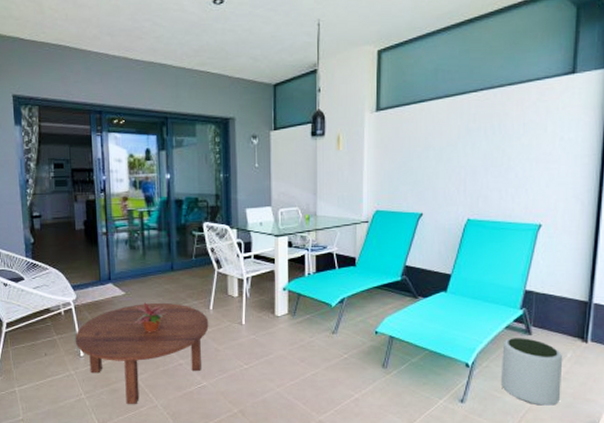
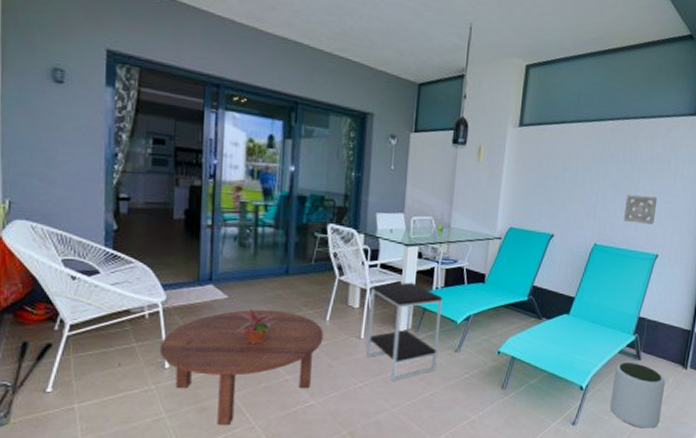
side table: none [248,270,316,363] -> present [366,282,443,381]
wall ornament: none [498,165,535,194] -> present [624,195,658,225]

